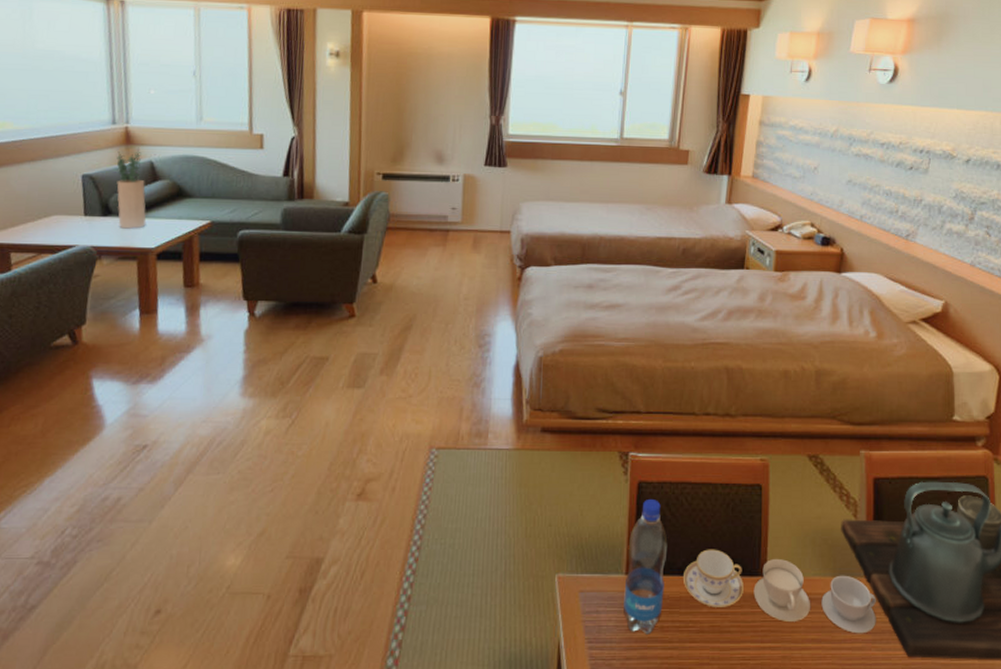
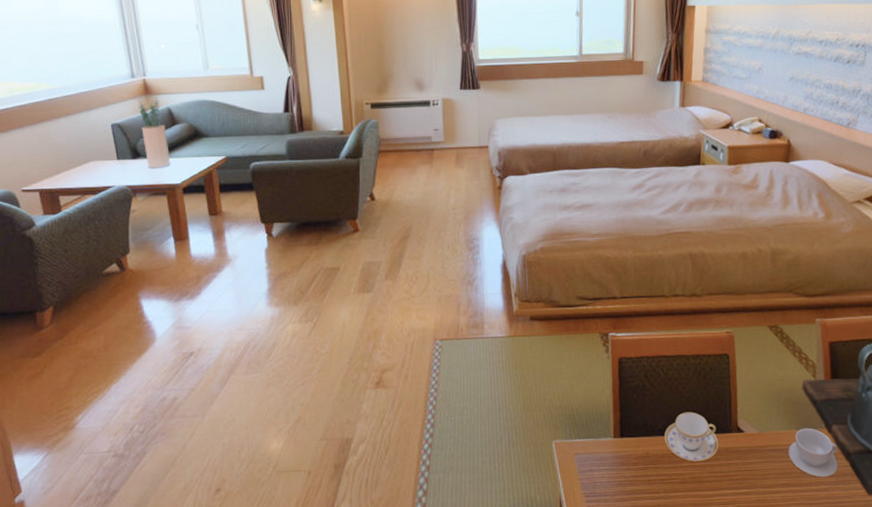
bottle: present [624,498,668,634] -> none [613,371,649,487]
teacup: present [753,558,810,621] -> none [727,416,779,470]

